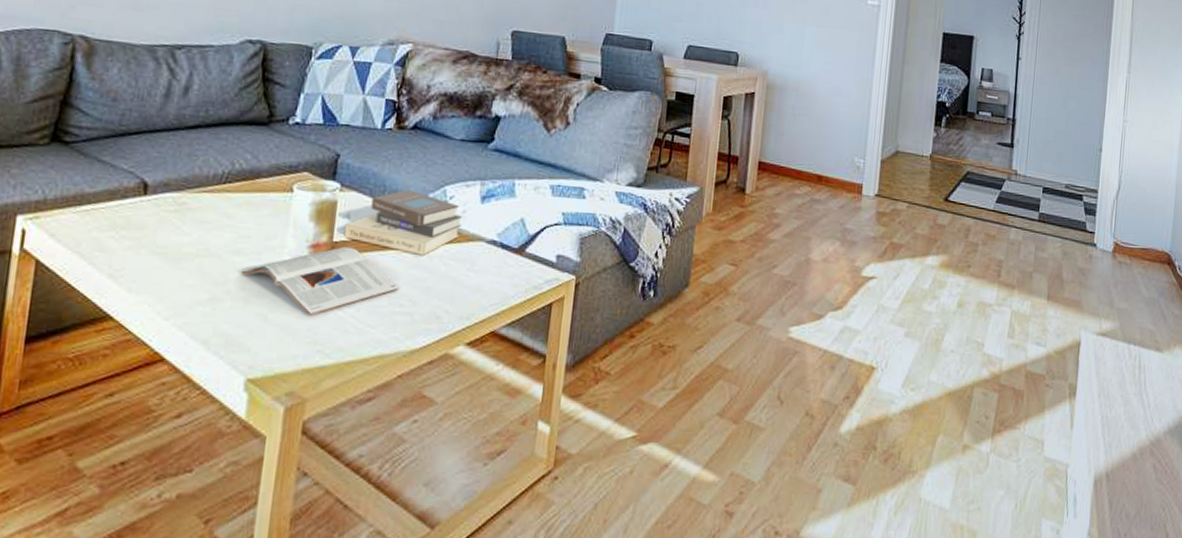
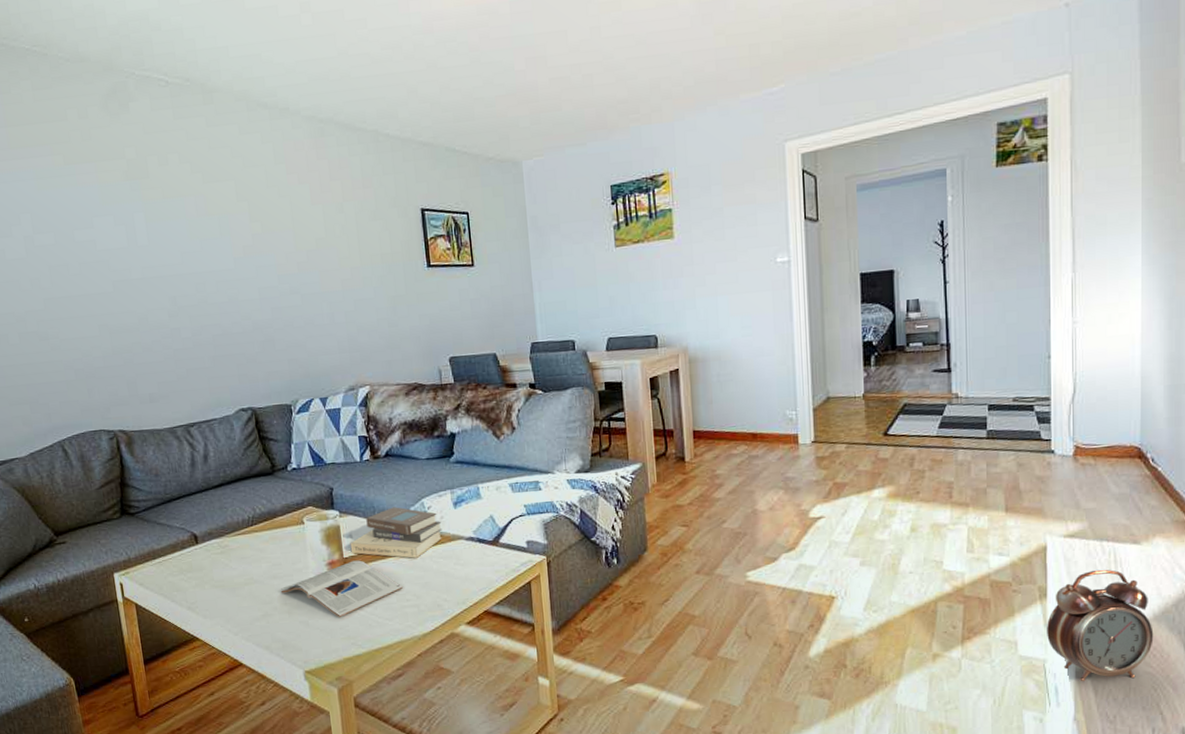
alarm clock: none [1072,373,1167,495] -> present [1047,569,1154,682]

